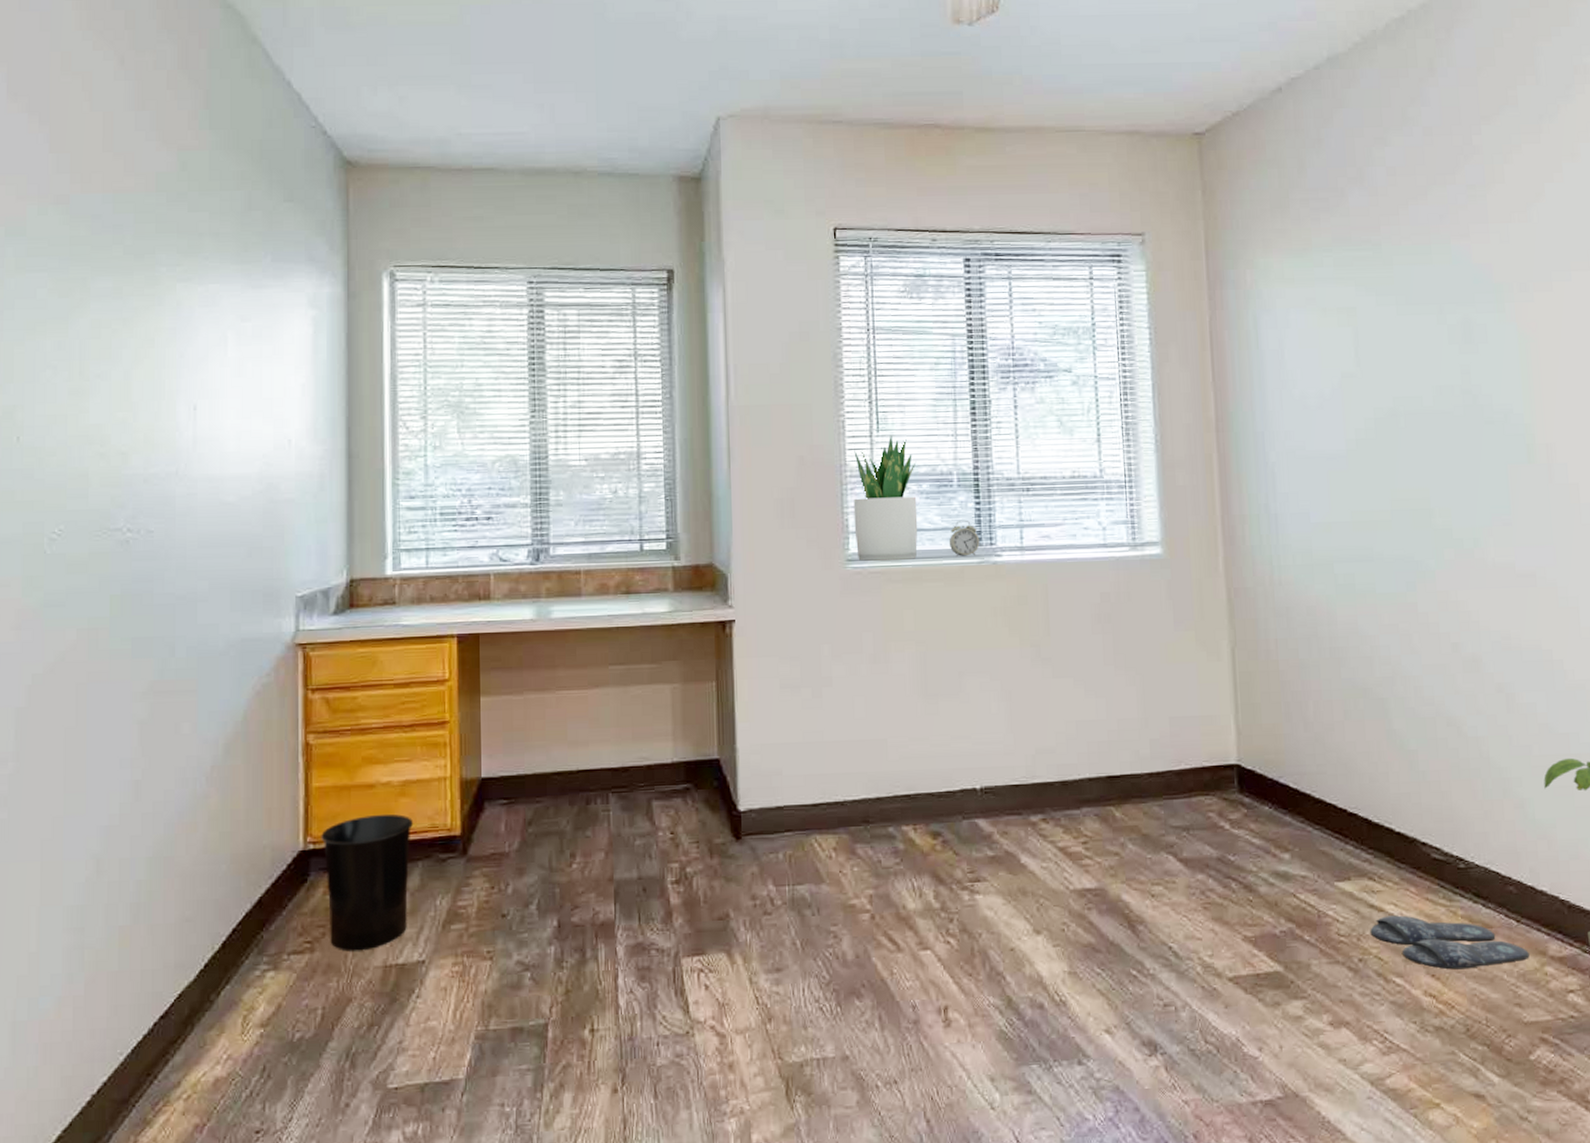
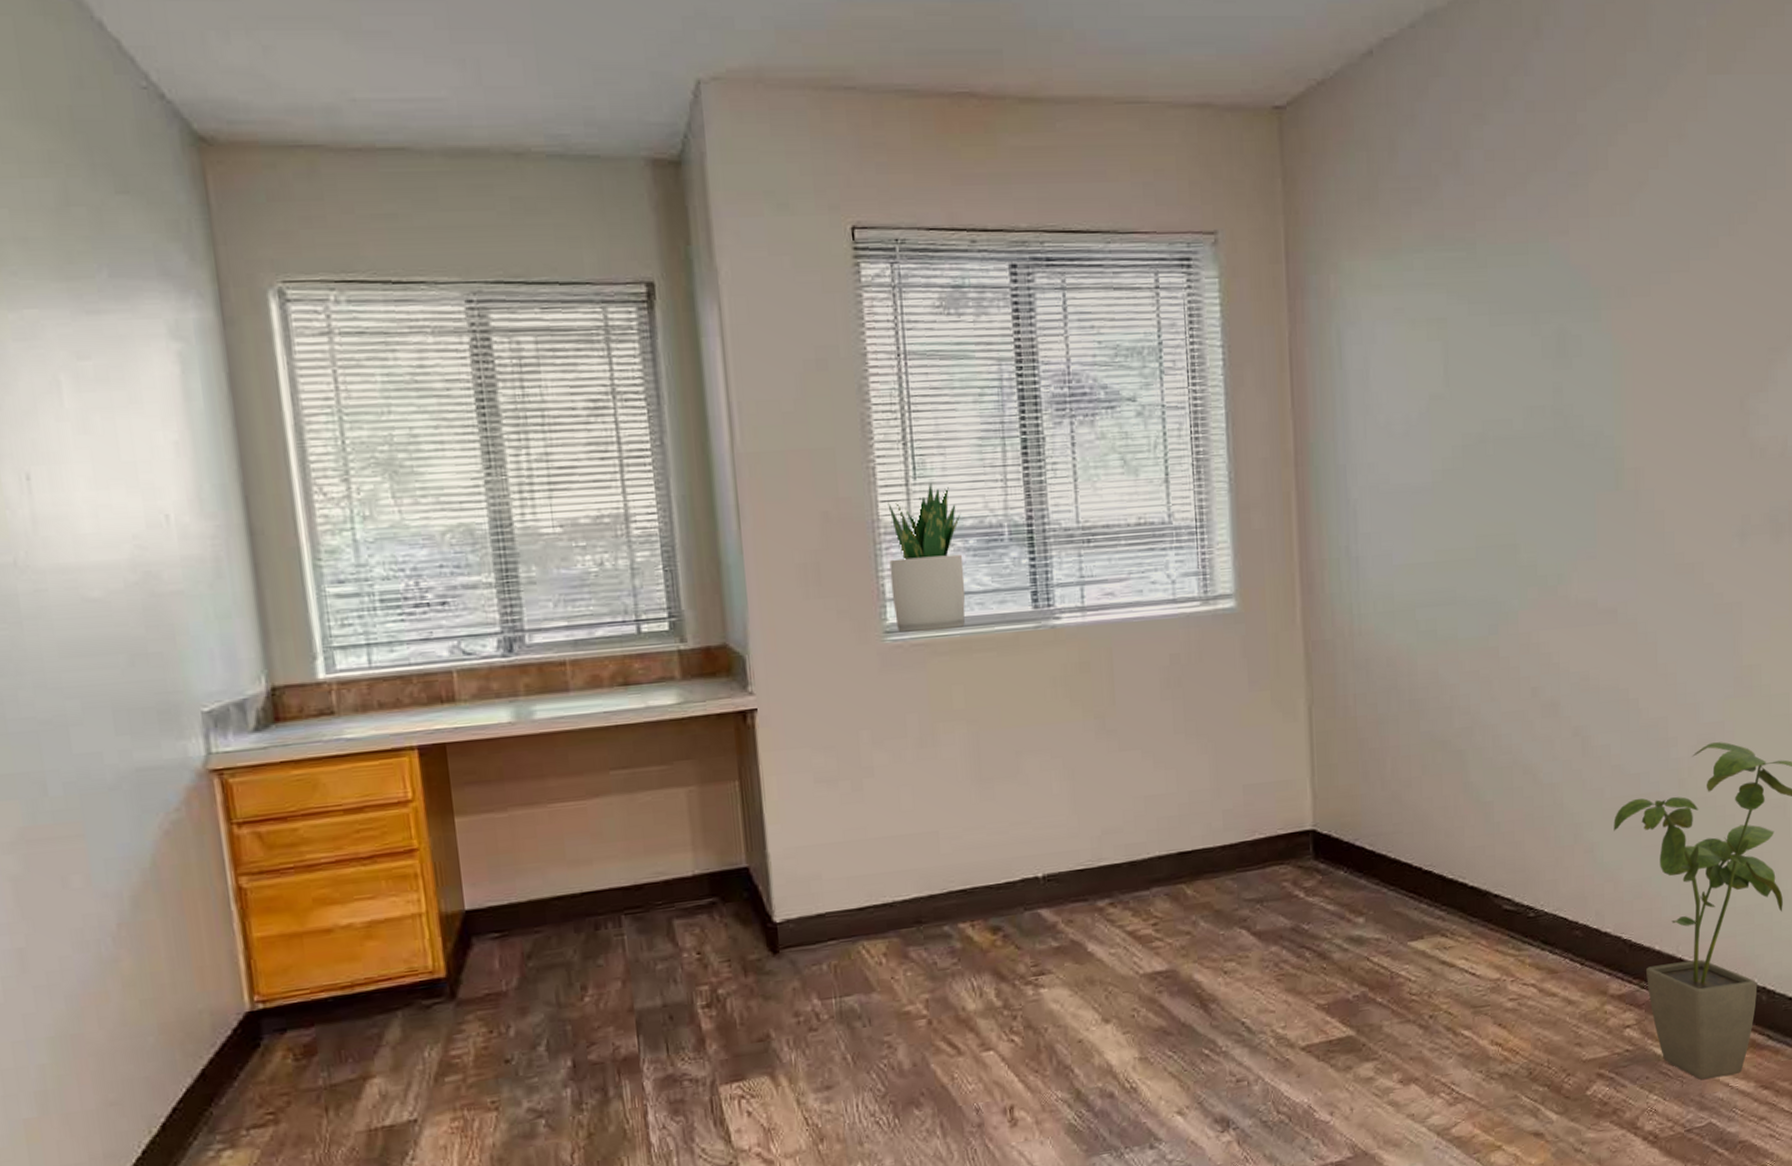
waste bin: present [321,813,414,950] -> none [271,960,391,1118]
alarm clock: present [948,519,980,557] -> none [1000,578,1036,622]
slippers: present [1370,915,1529,970] -> none [1441,968,1591,1017]

